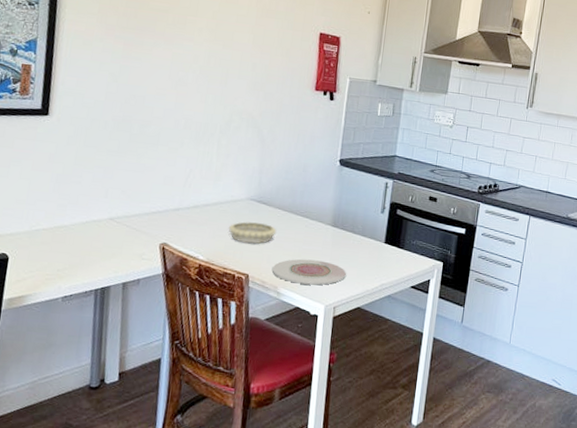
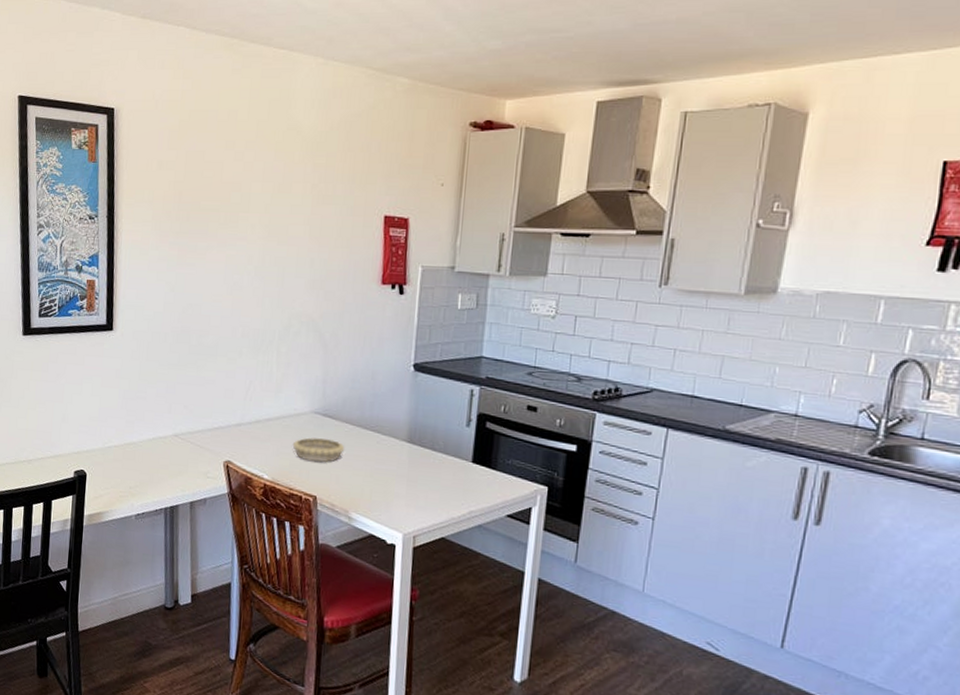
plate: present [272,258,346,286] -> none [341,479,427,511]

